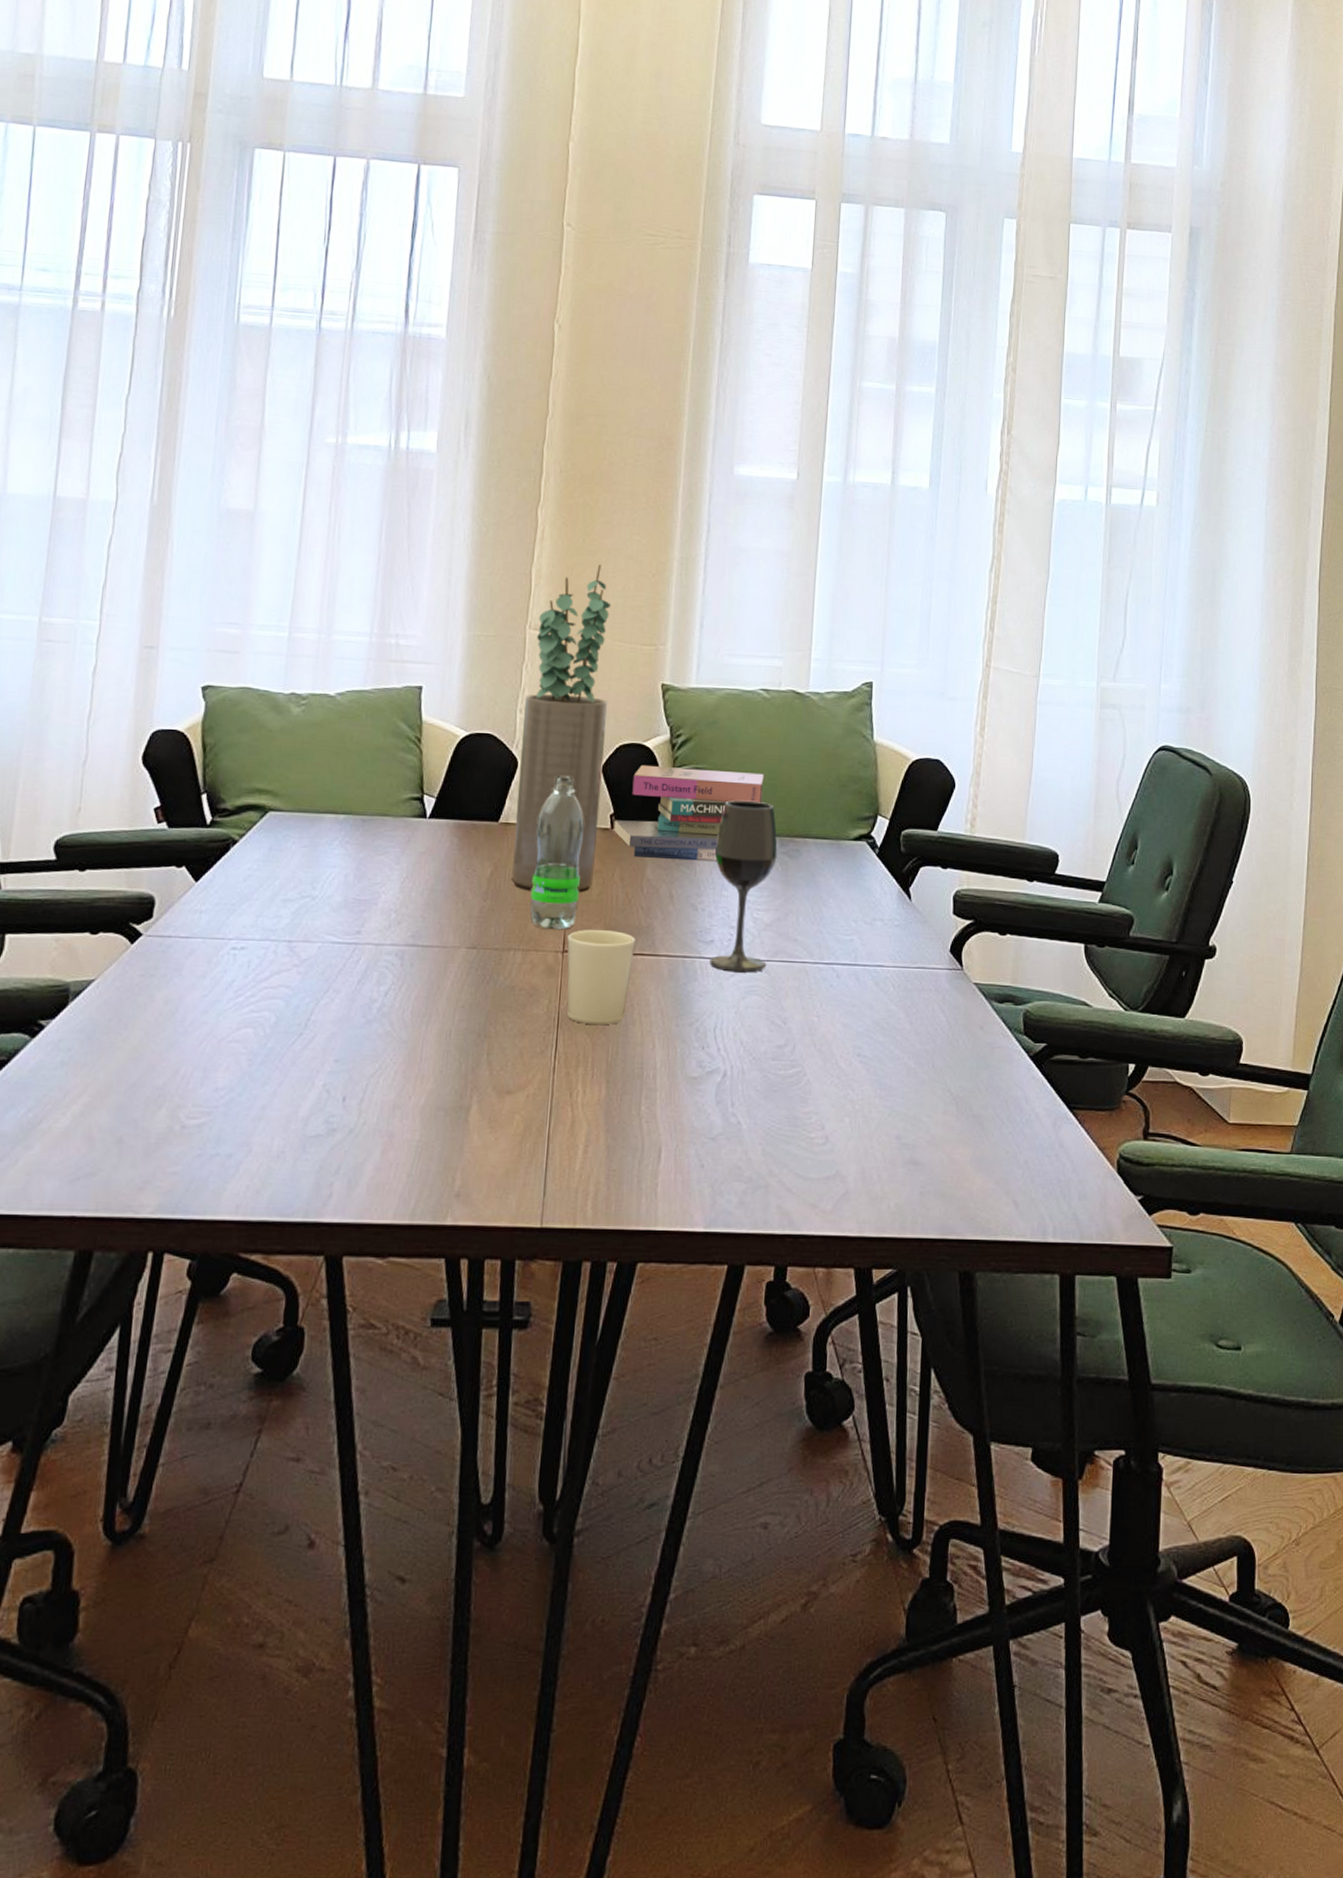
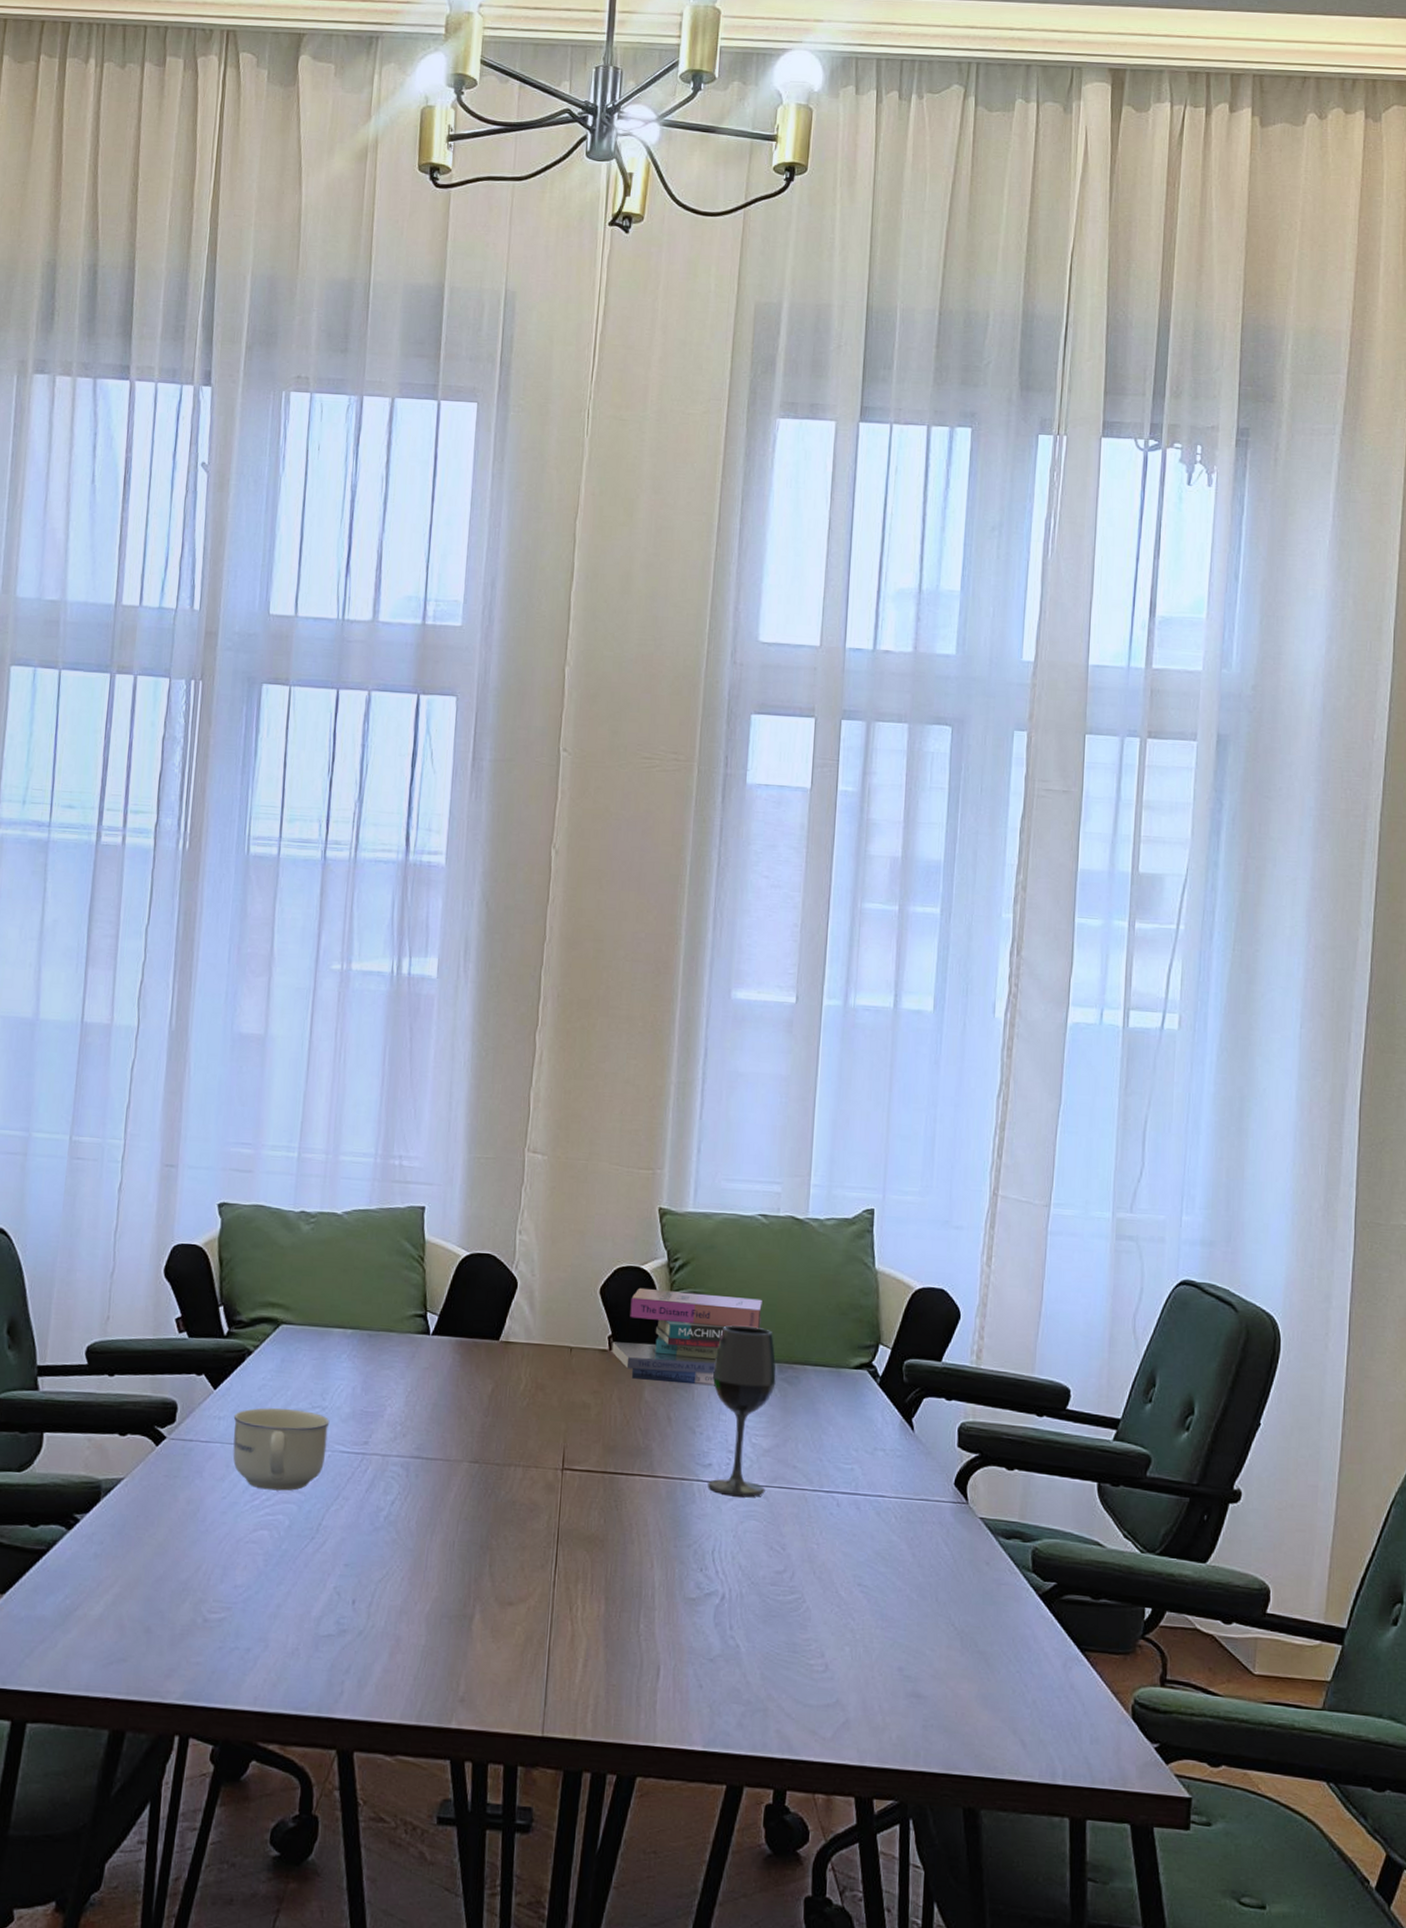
cup: none [215,899,320,986] -> present [233,1408,330,1491]
vase: present [512,564,611,893] -> none [512,1088,609,1413]
bottle: present [530,775,585,930] -> none [530,1296,584,1448]
mug: present [566,929,635,1026] -> none [566,1448,633,1543]

